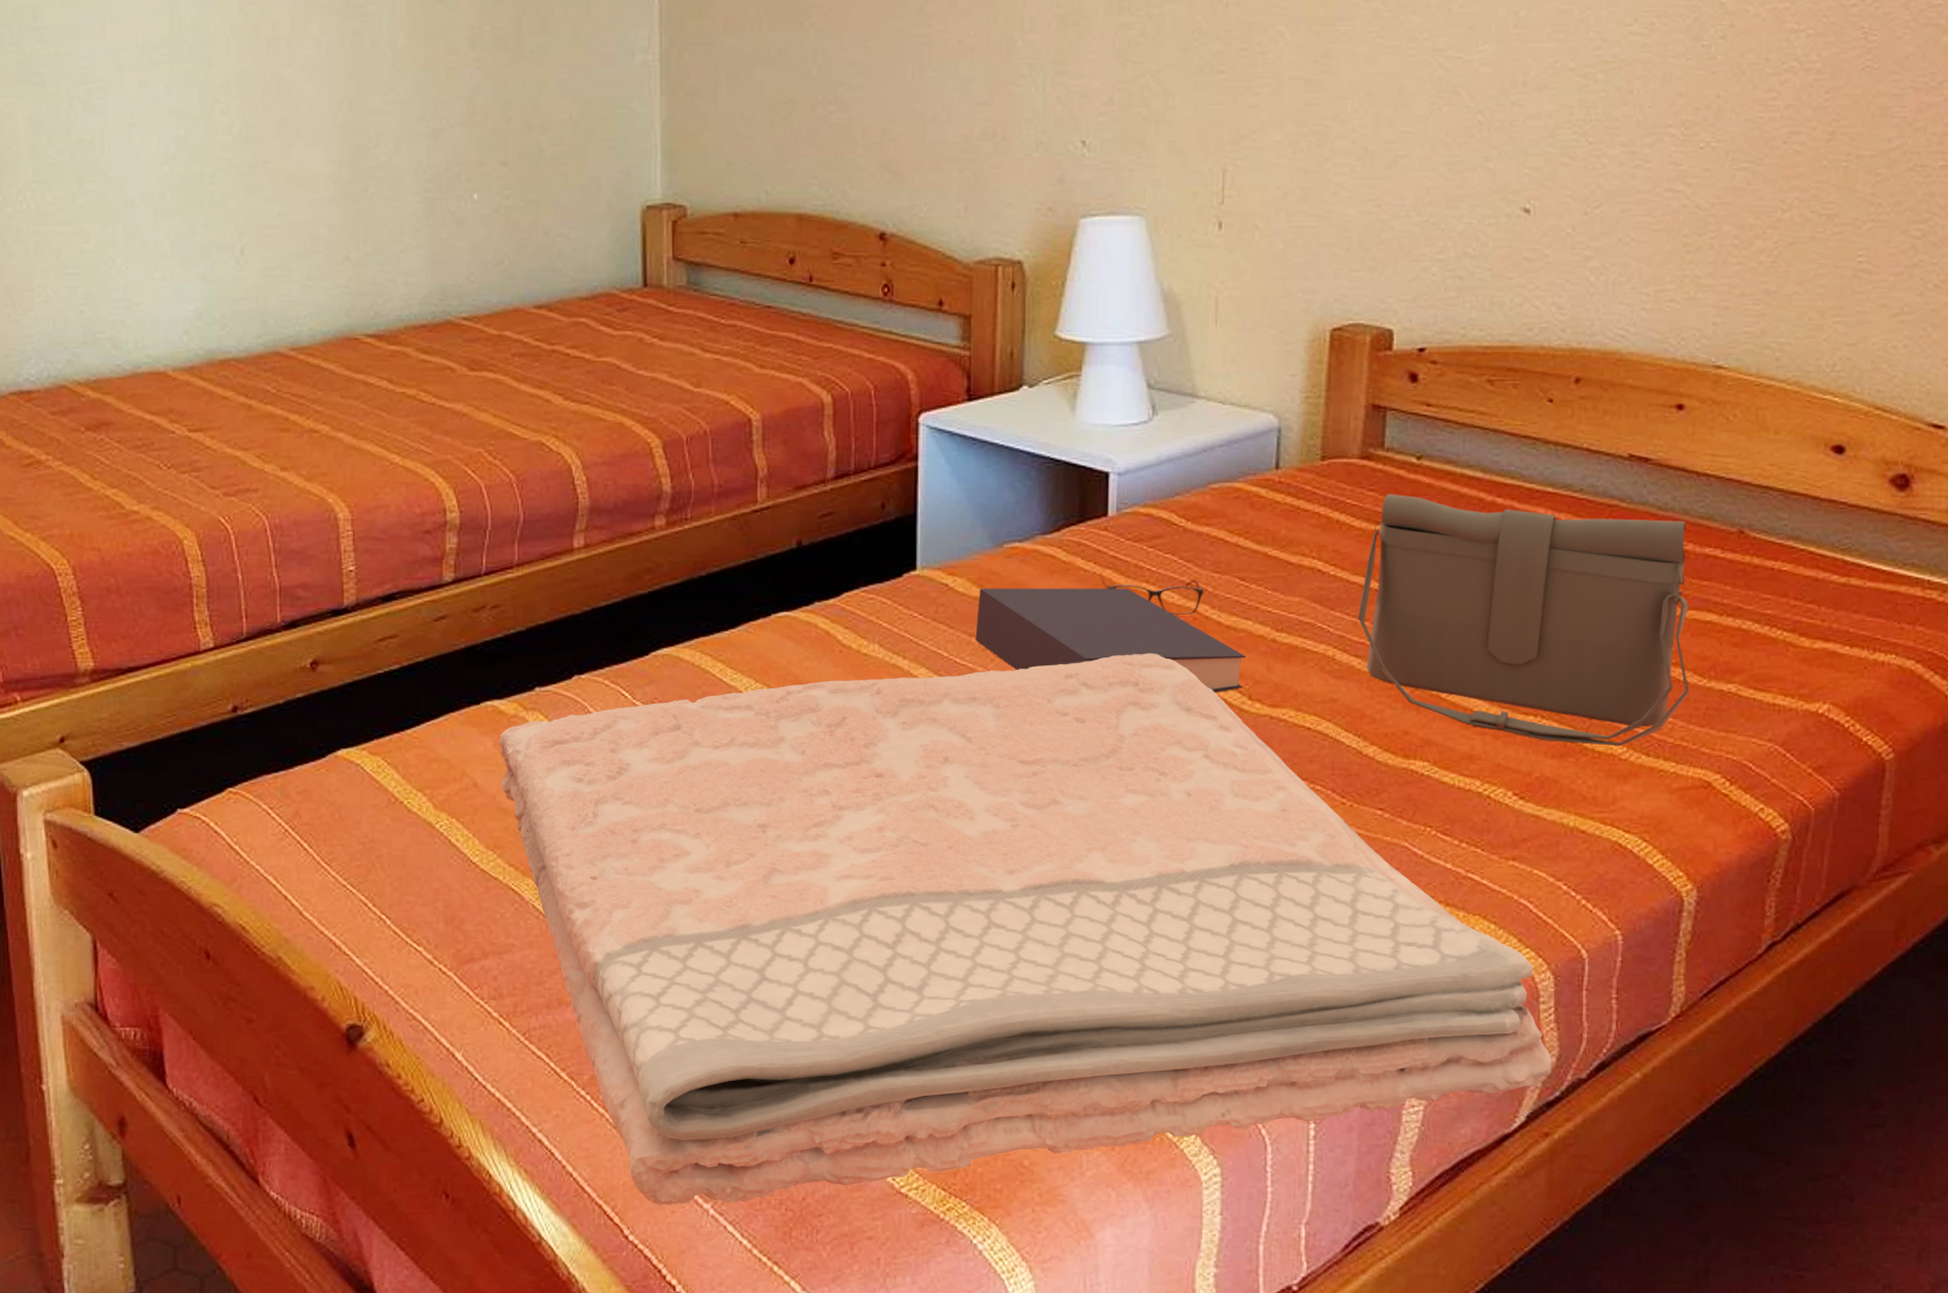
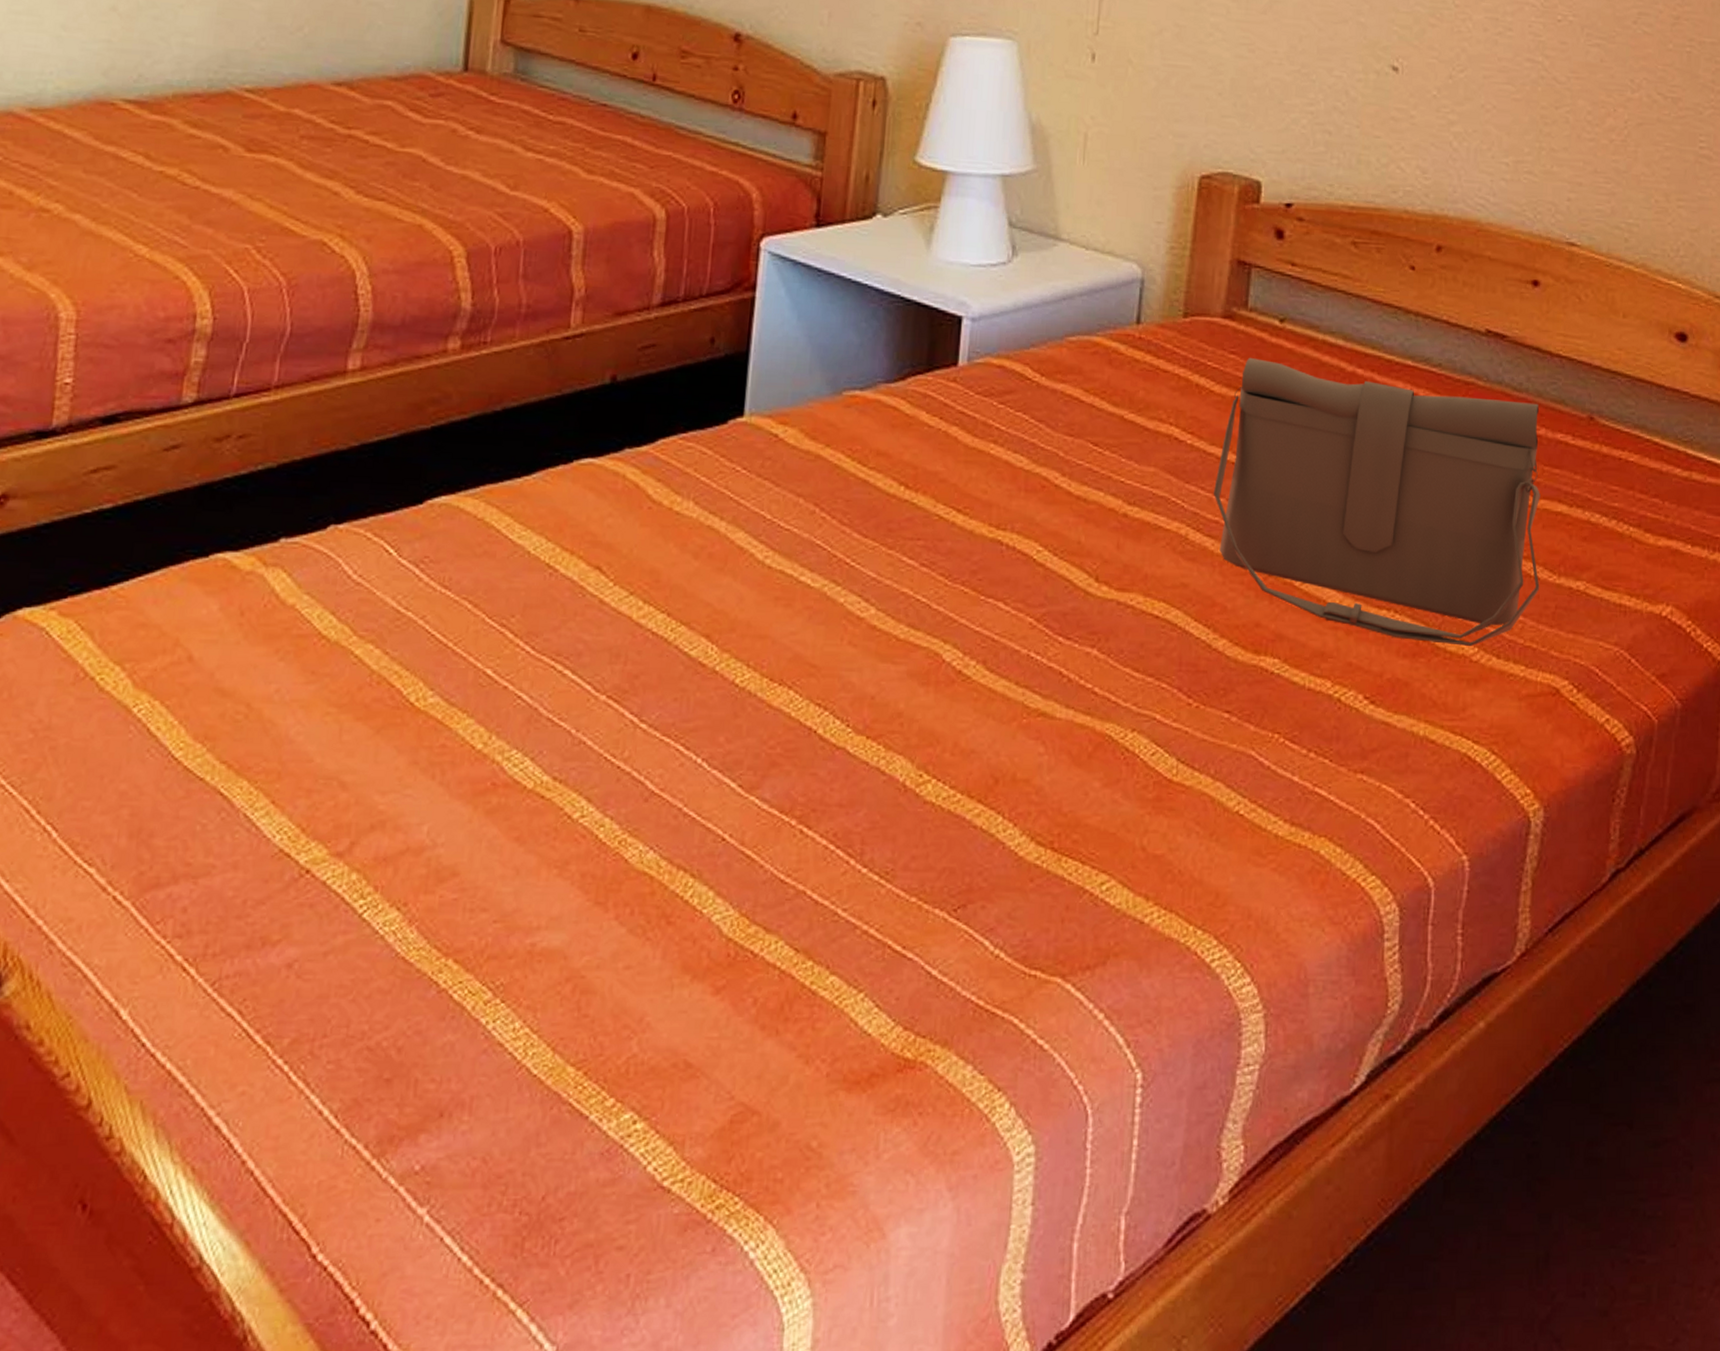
towel: present [498,653,1552,1206] -> none [223,523,1395,1213]
book: present [975,588,1246,693] -> none [803,441,1095,573]
eyeglasses: present [1100,577,1204,615] -> none [945,434,1055,482]

